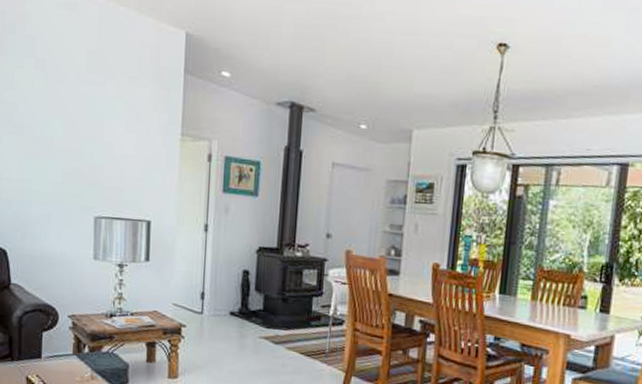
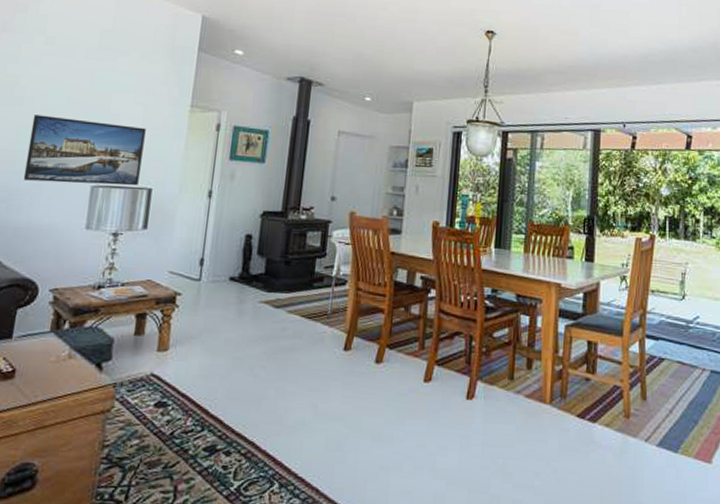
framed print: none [32,143,140,218] -> present [23,115,146,186]

